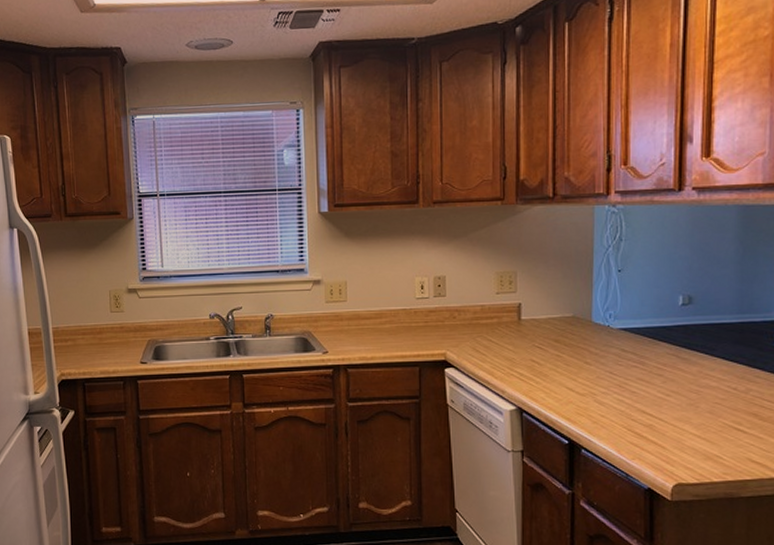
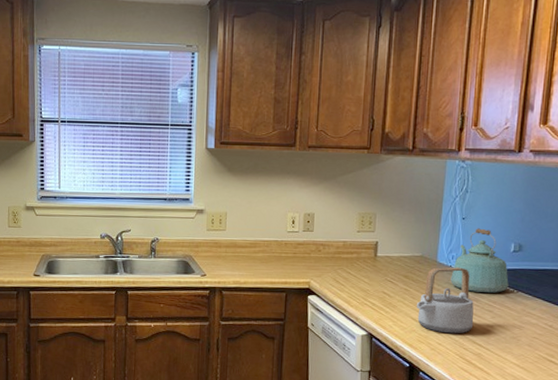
teapot: none [572,326,641,404] -> present [417,267,474,334]
kettle: none [610,280,680,355] -> present [450,228,509,294]

